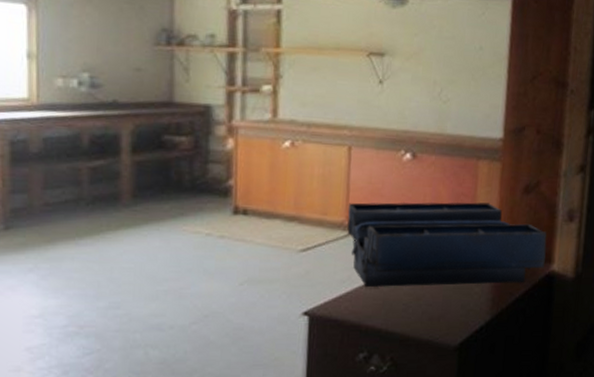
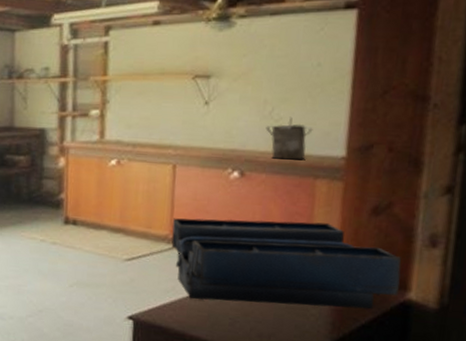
bucket: none [435,98,476,143] -> present [266,116,313,161]

